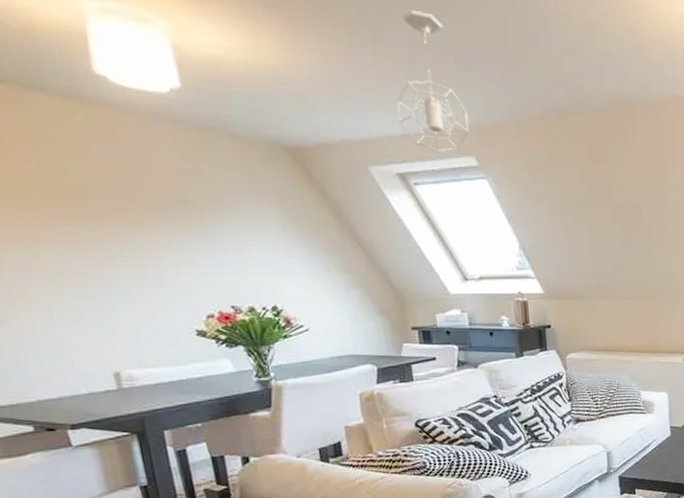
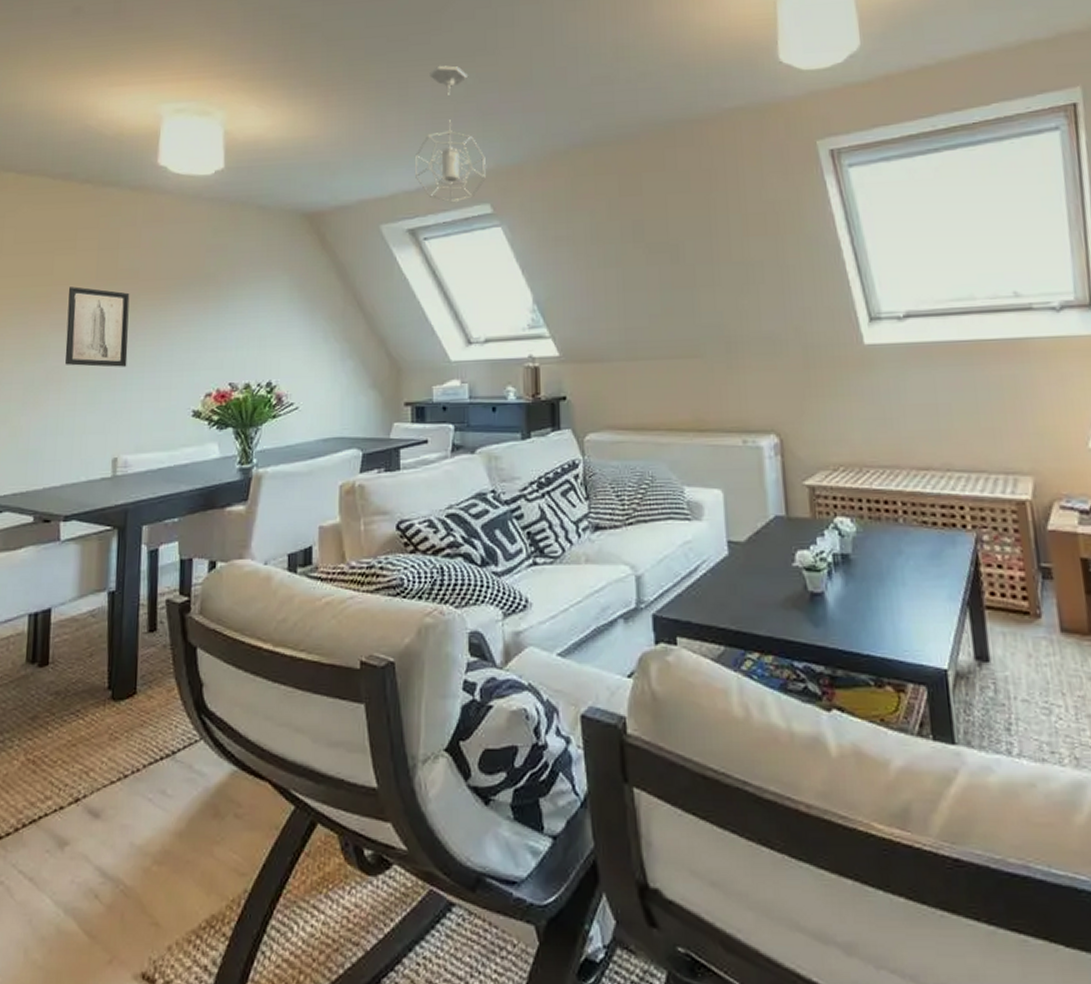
wall art: none [10,200,108,287] -> present [65,286,130,367]

